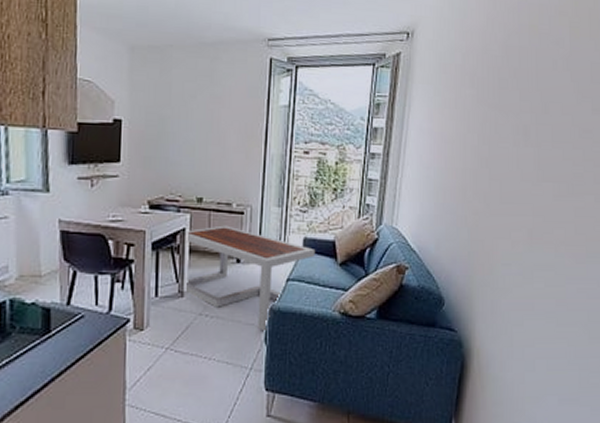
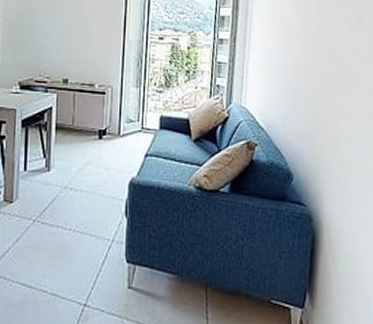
coffee table: present [177,225,316,332] -> none [44,104,171,205]

